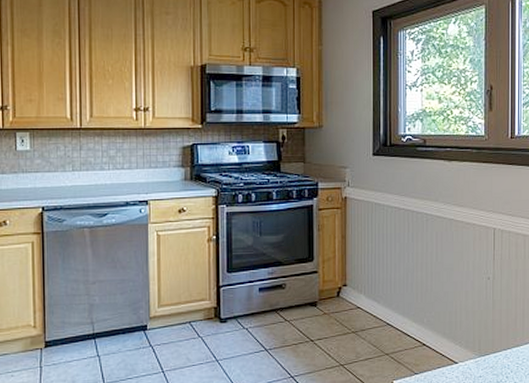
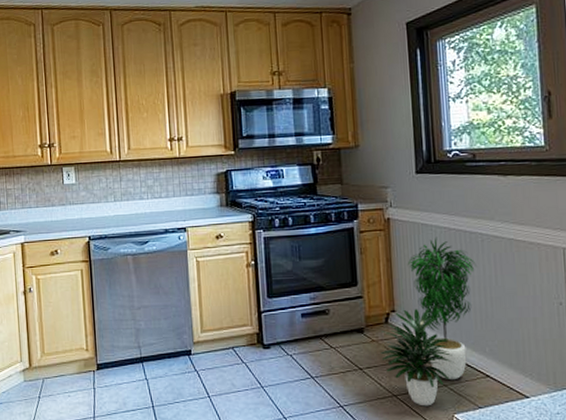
potted plant: none [330,215,420,374] -> present [380,236,476,406]

